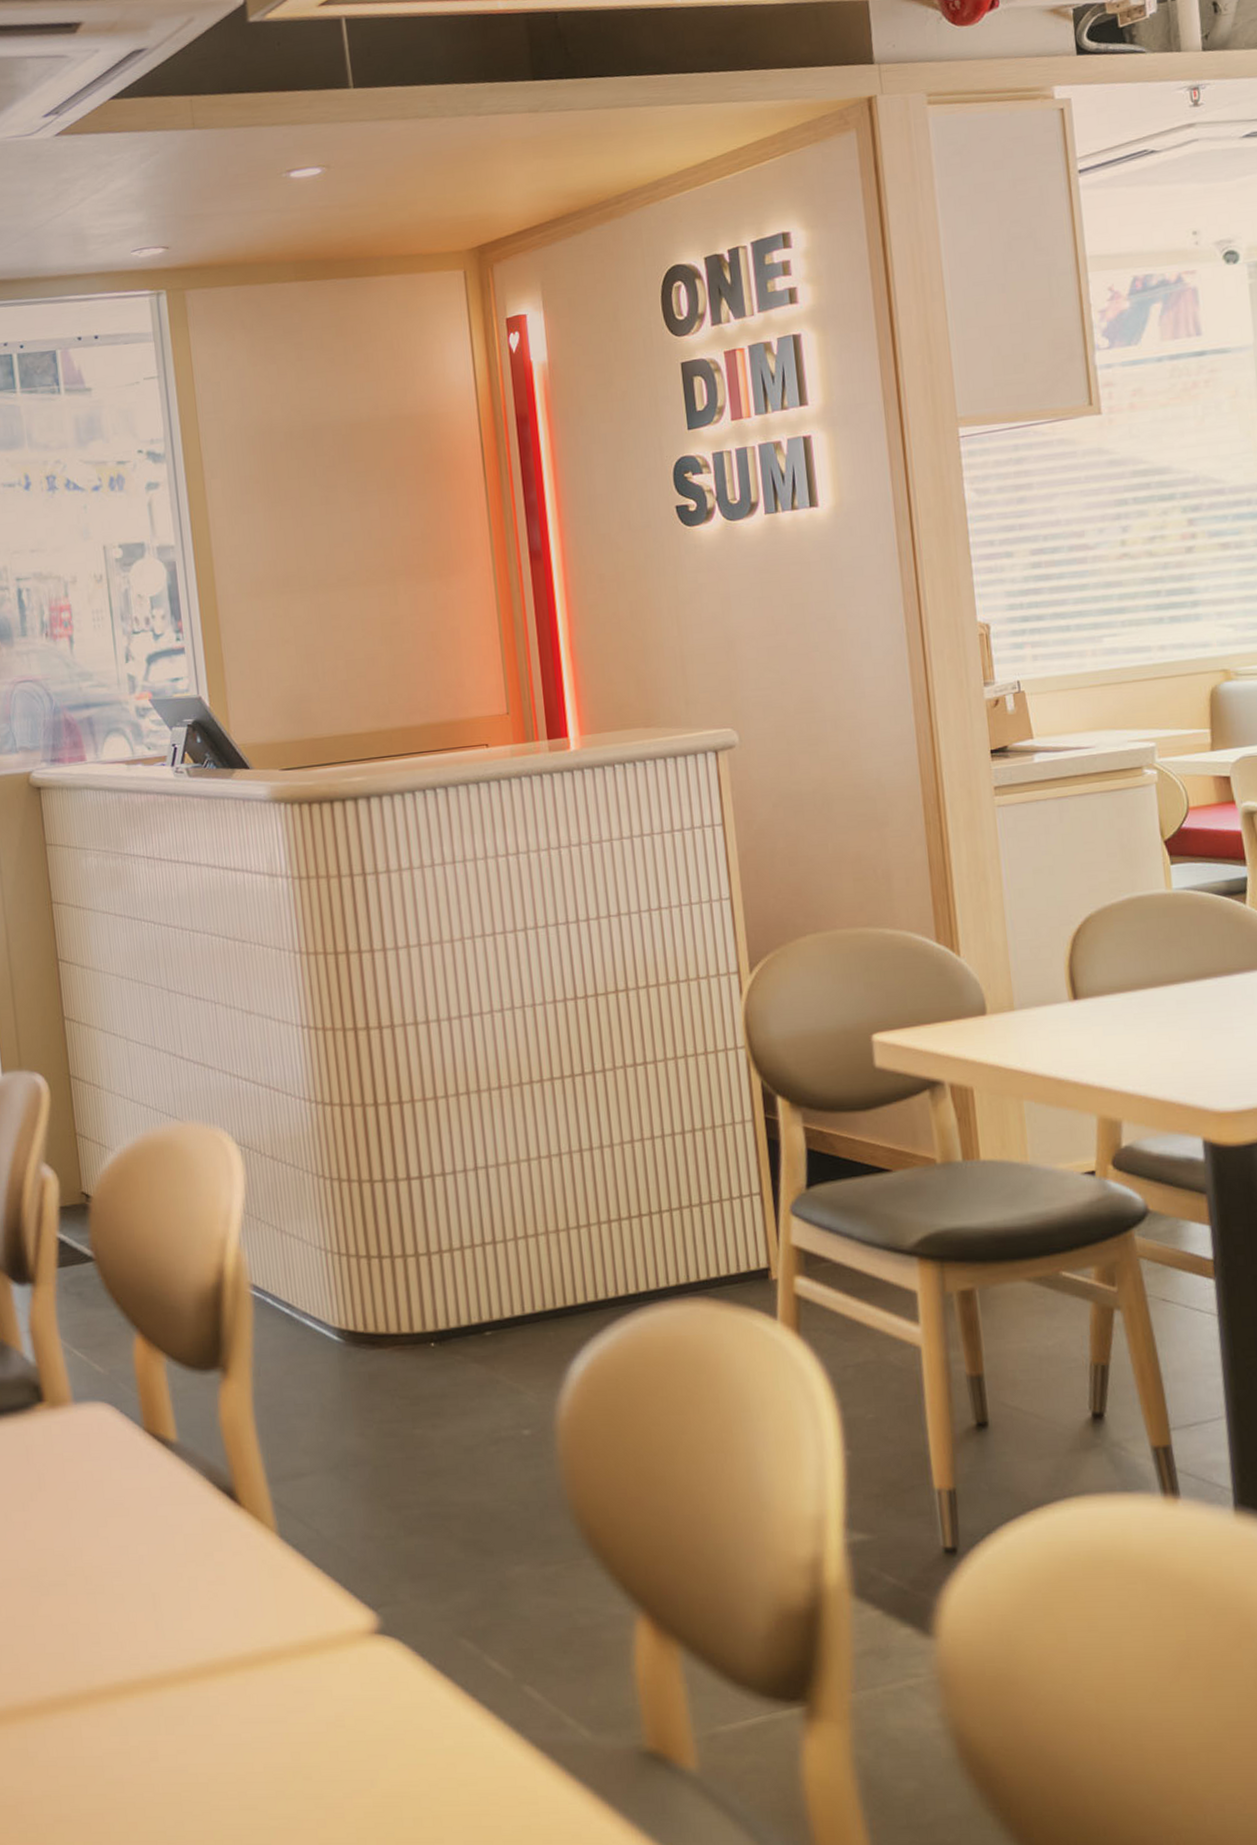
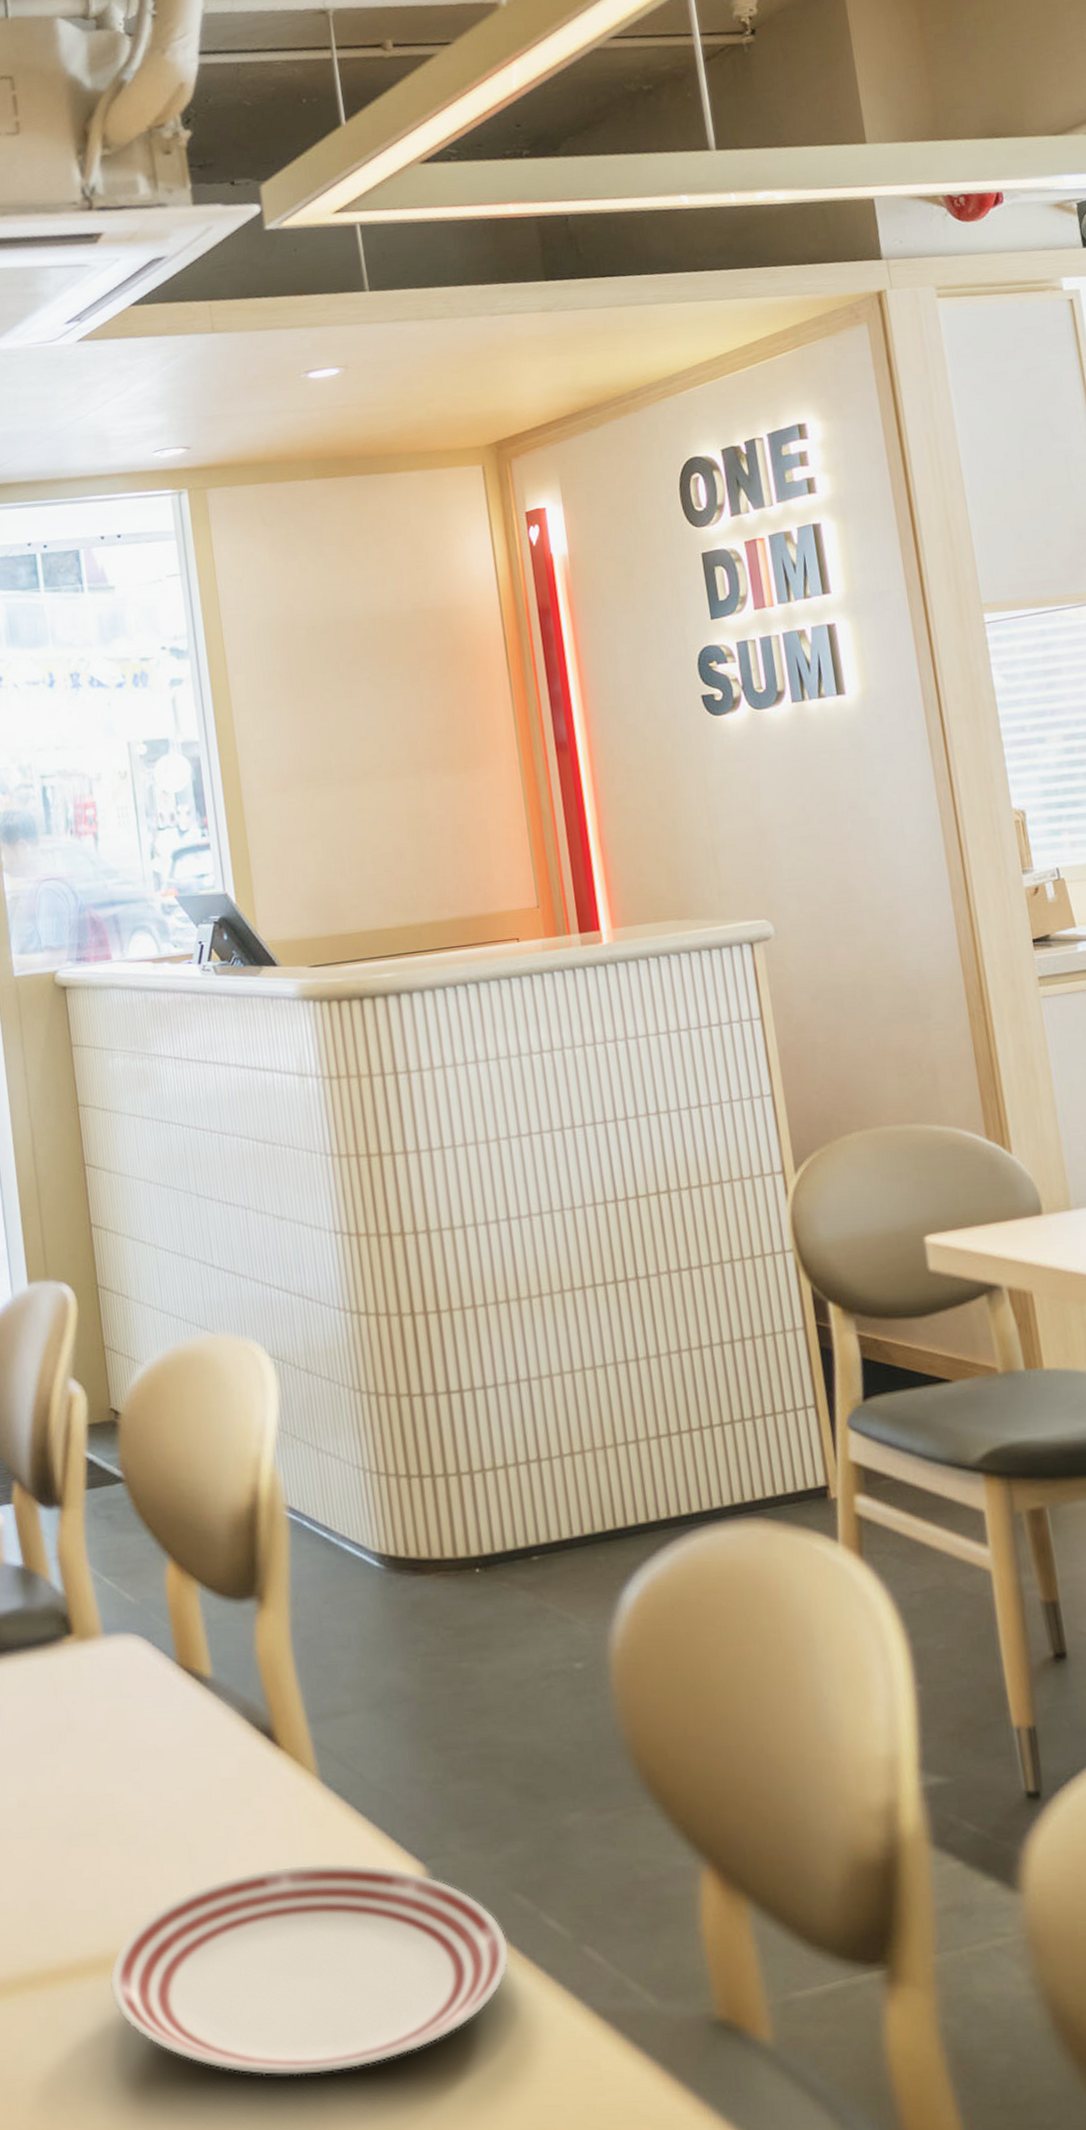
dinner plate: none [77,1610,455,1801] -> present [109,1862,510,2077]

